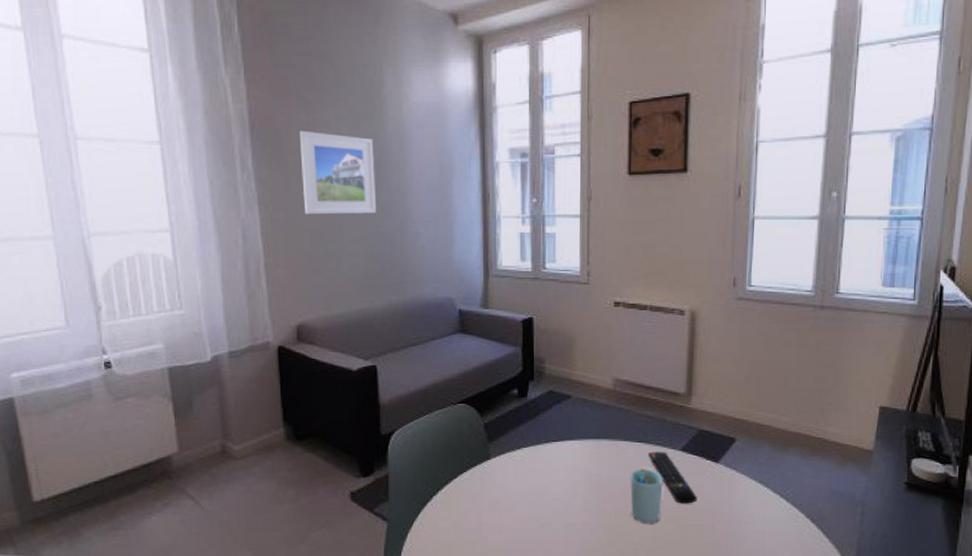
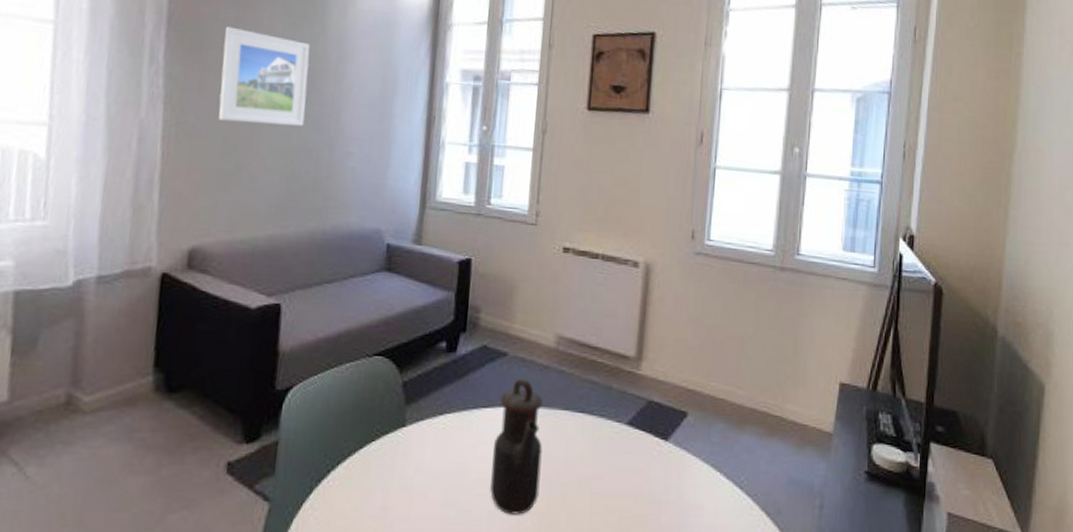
teapot: none [566,416,608,526] -> present [490,378,543,515]
cup: present [630,468,663,525] -> none [566,443,605,514]
remote control: present [648,451,697,504] -> none [590,424,642,490]

